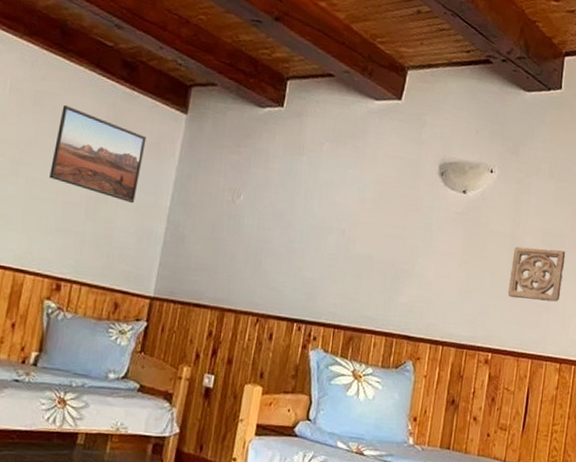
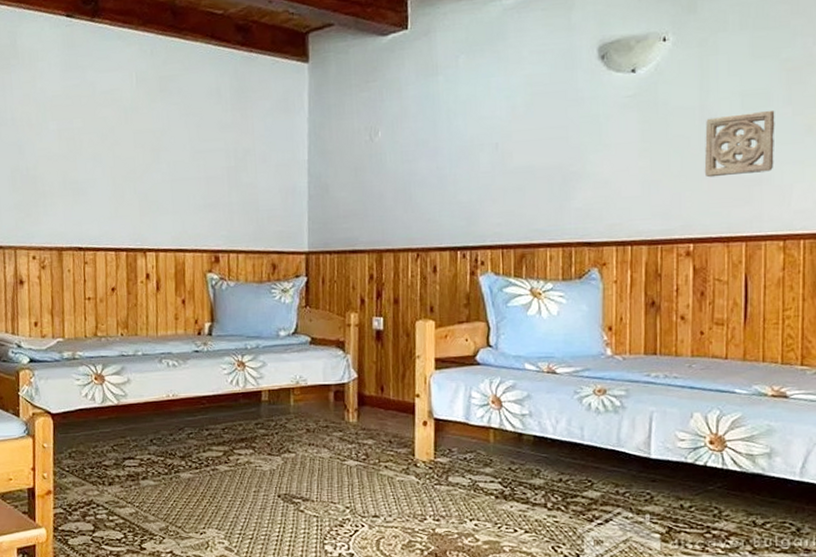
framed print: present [49,104,147,204] -> none [187,83,273,165]

